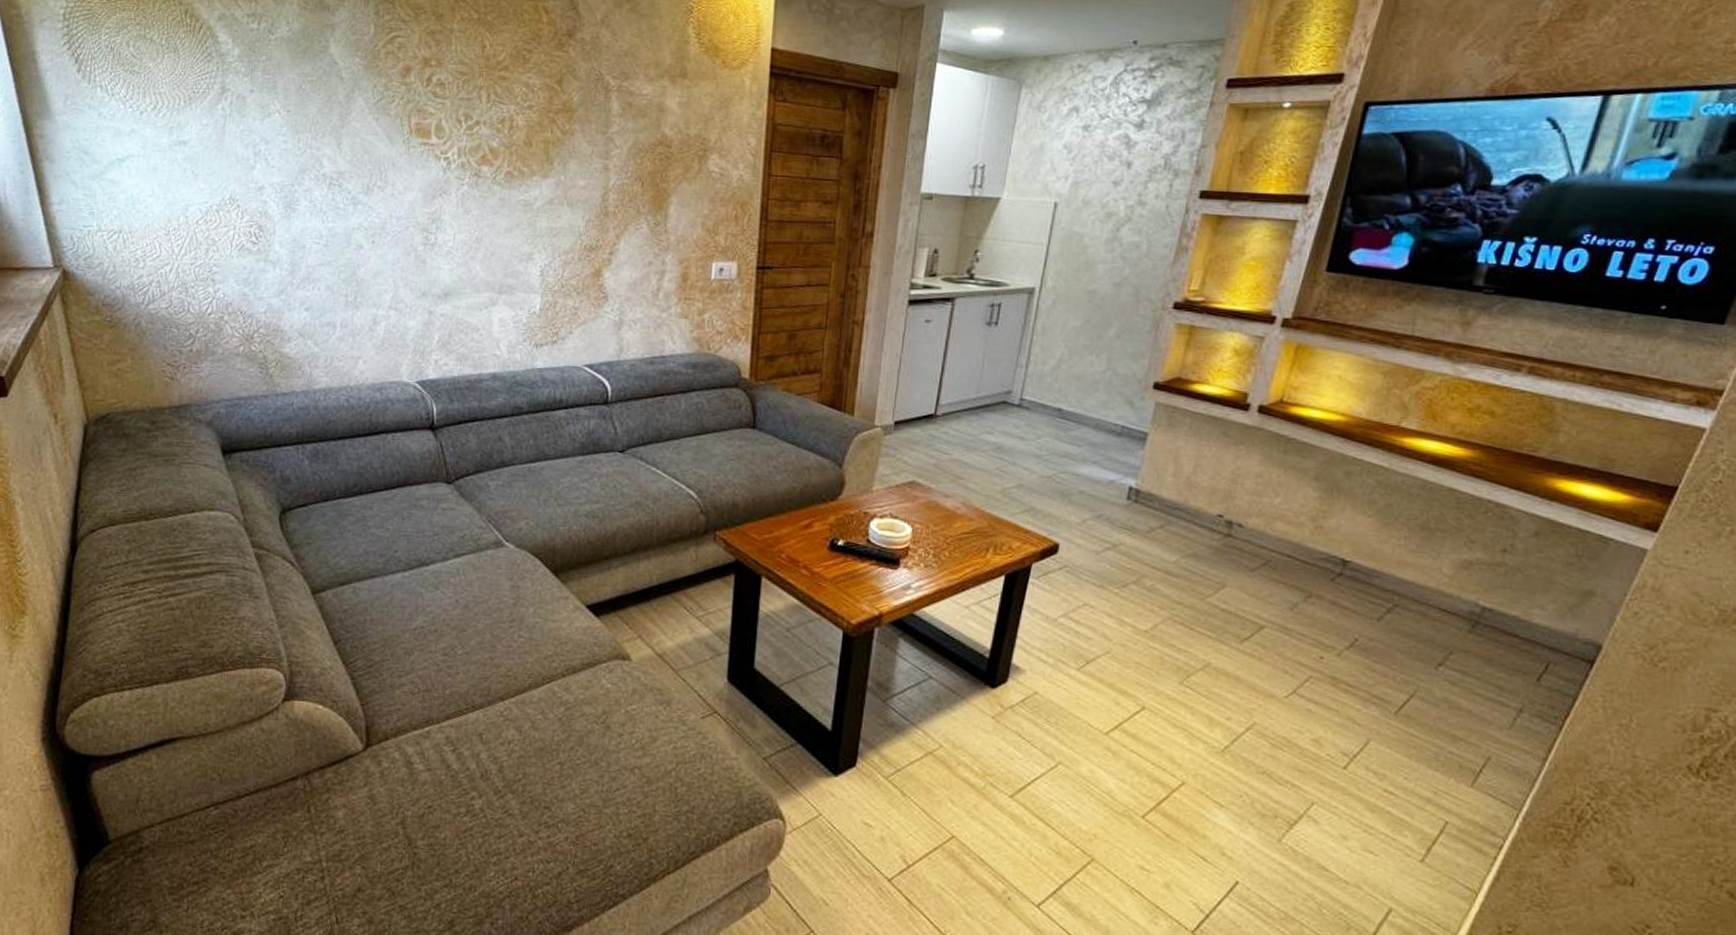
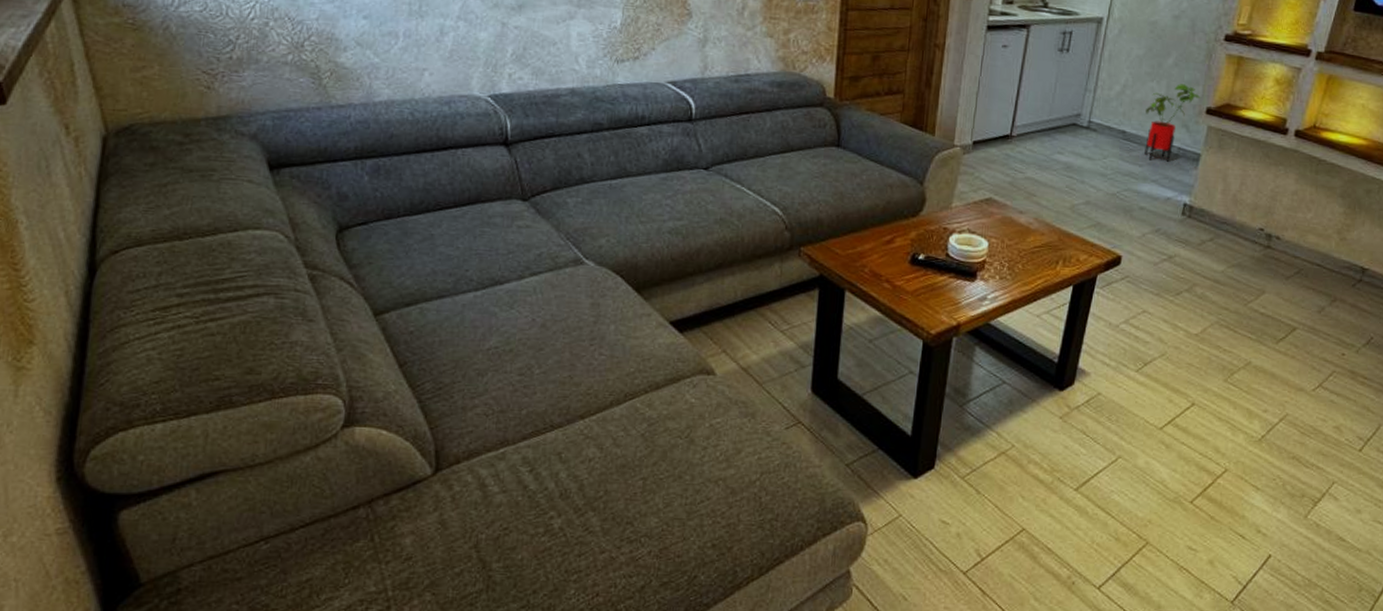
house plant: none [1082,357,1147,442] -> present [1143,84,1201,162]

